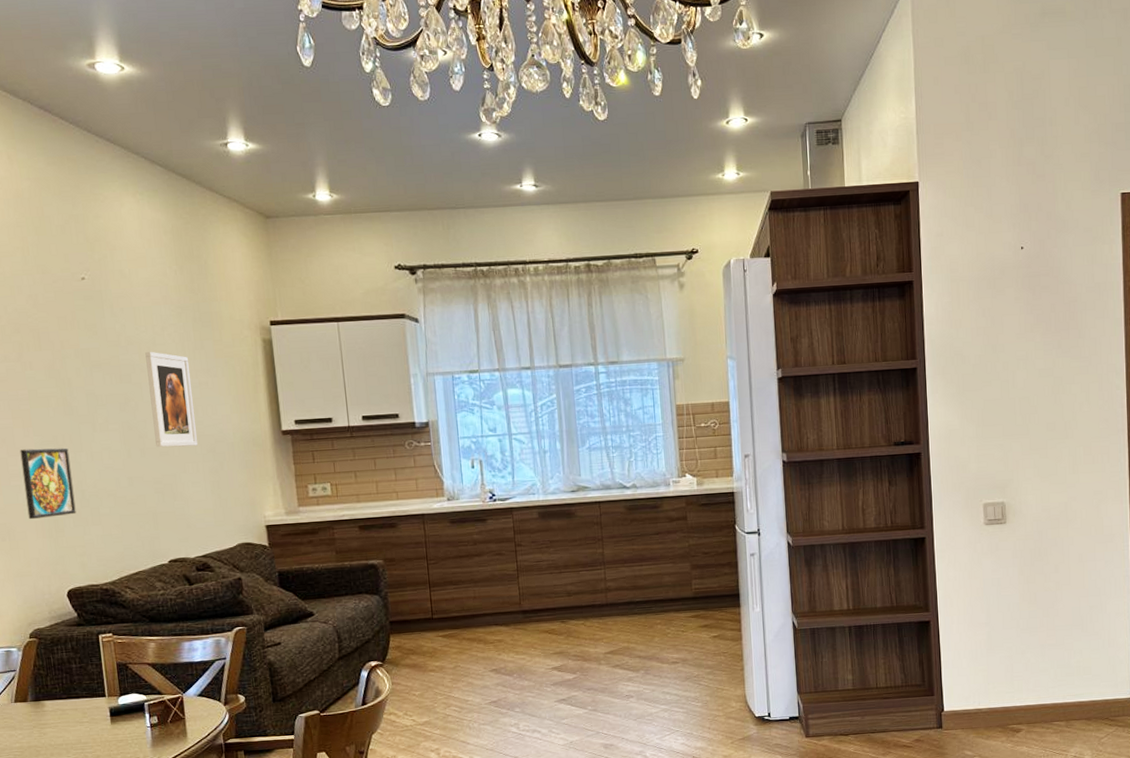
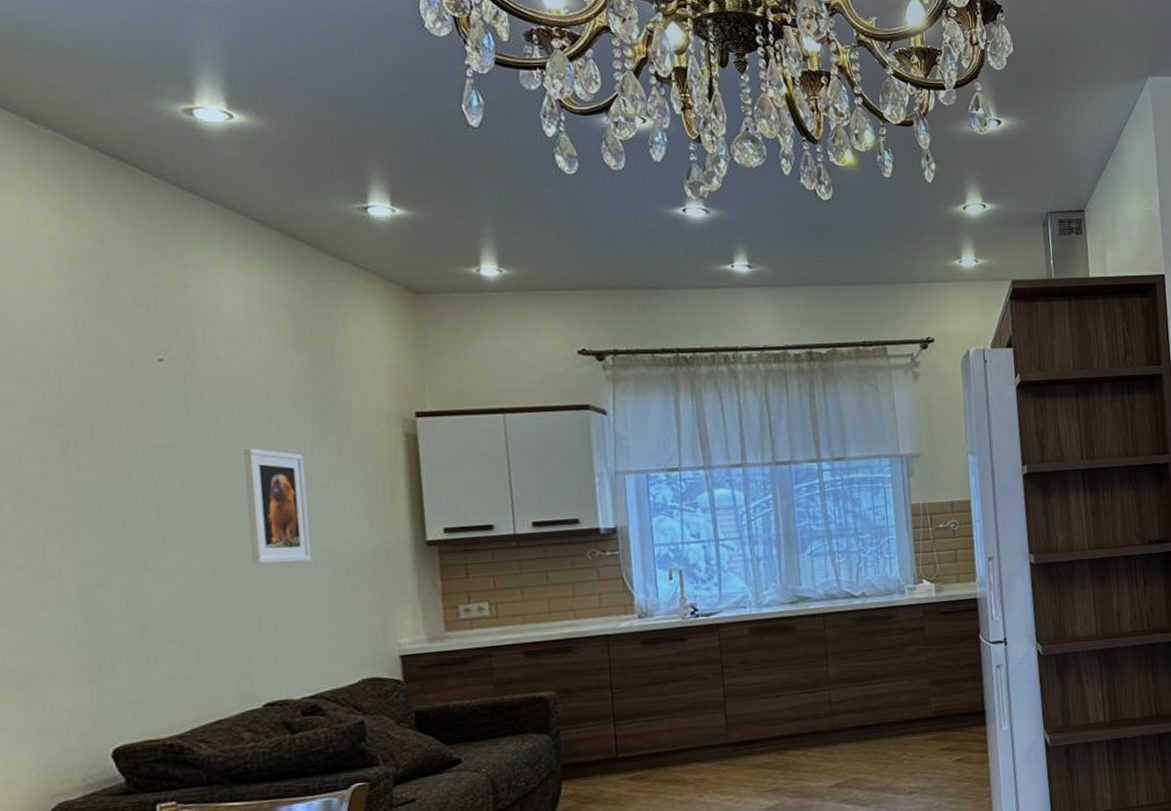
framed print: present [20,447,76,520] -> none [53,567,133,661]

